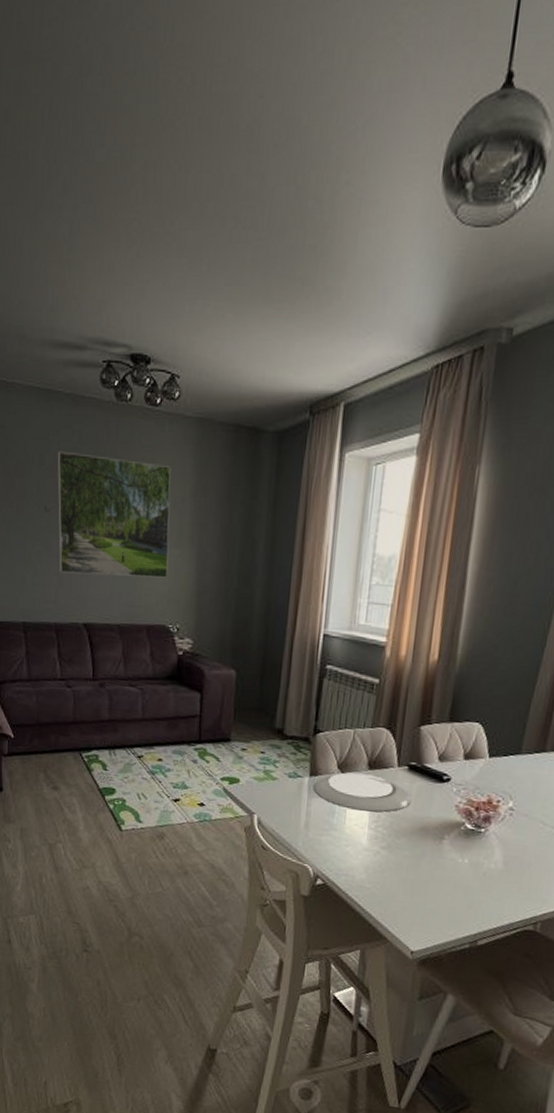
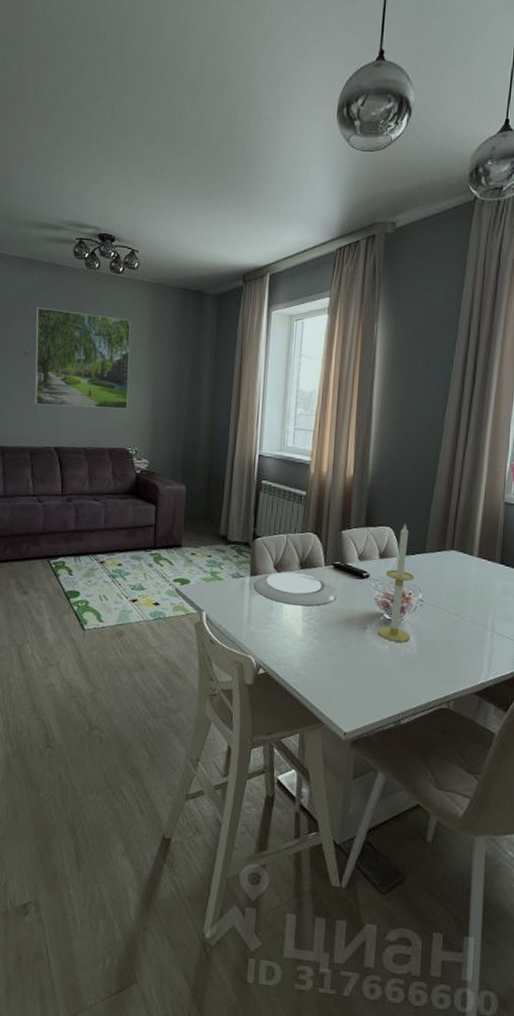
candle: none [456,718,505,856] -> present [377,523,414,642]

